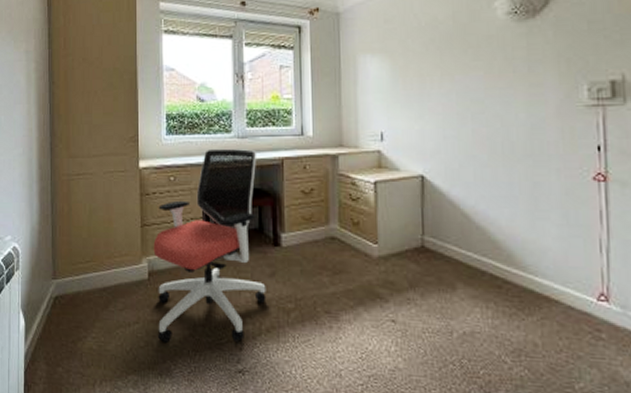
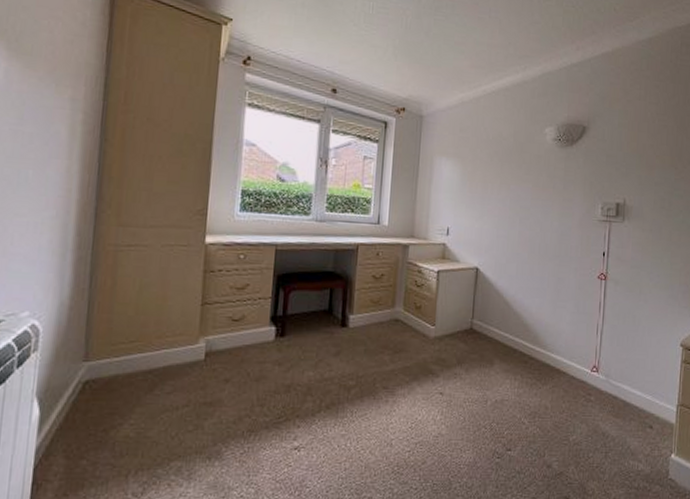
office chair: present [153,149,266,343] -> none [210,230,334,424]

